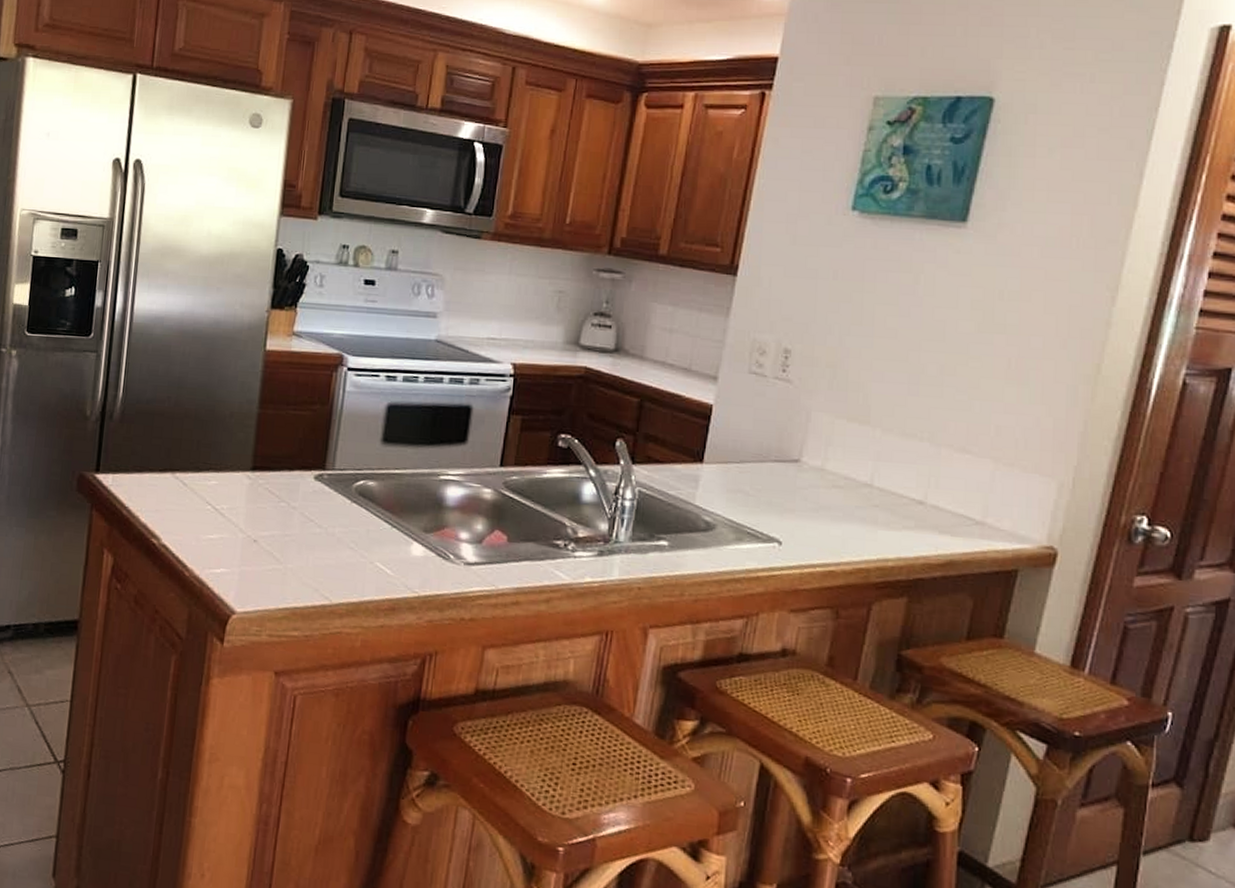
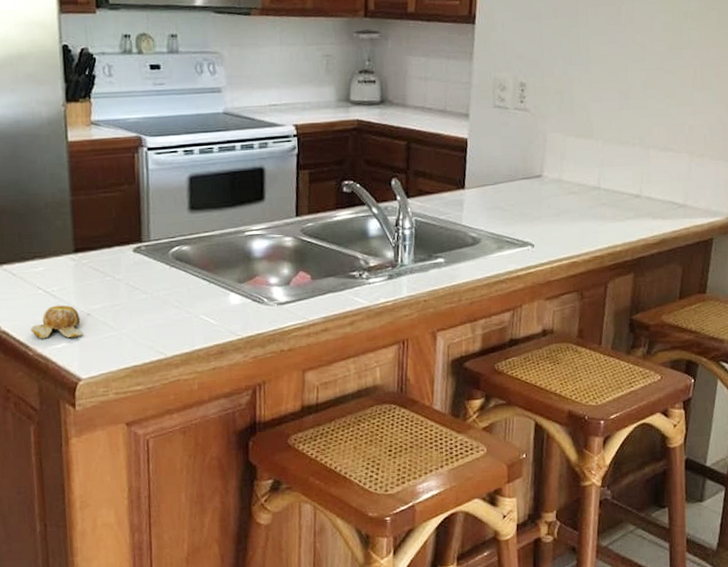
fruit: none [191,525,246,564] -> present [31,305,83,339]

